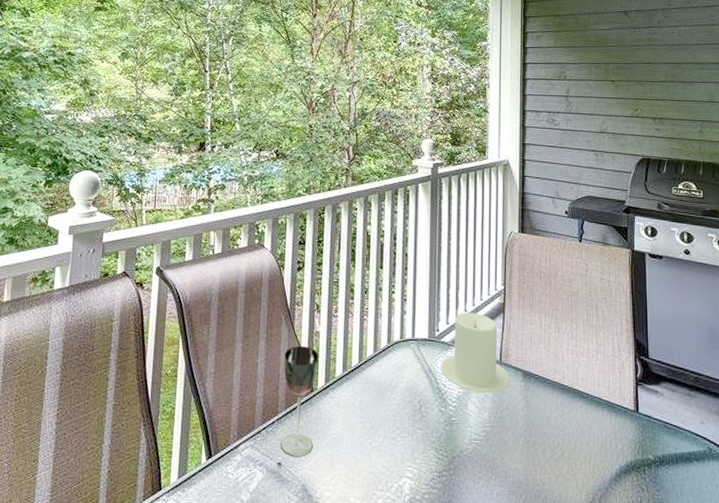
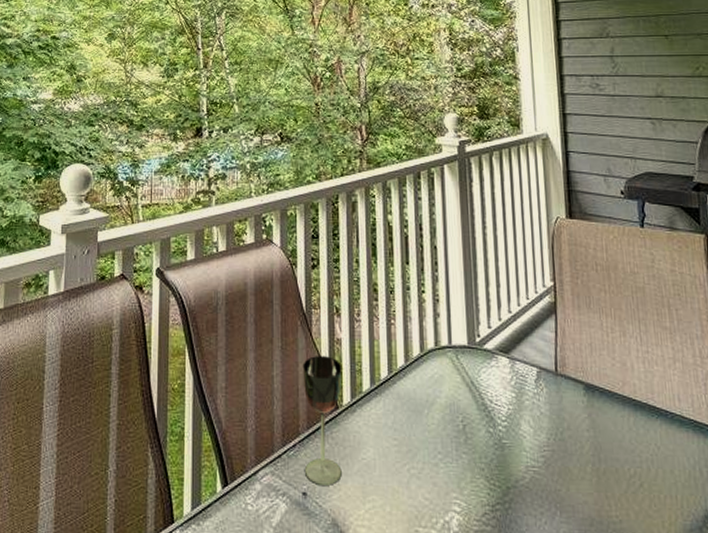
candle: present [440,312,510,394] -> none [484,314,570,411]

